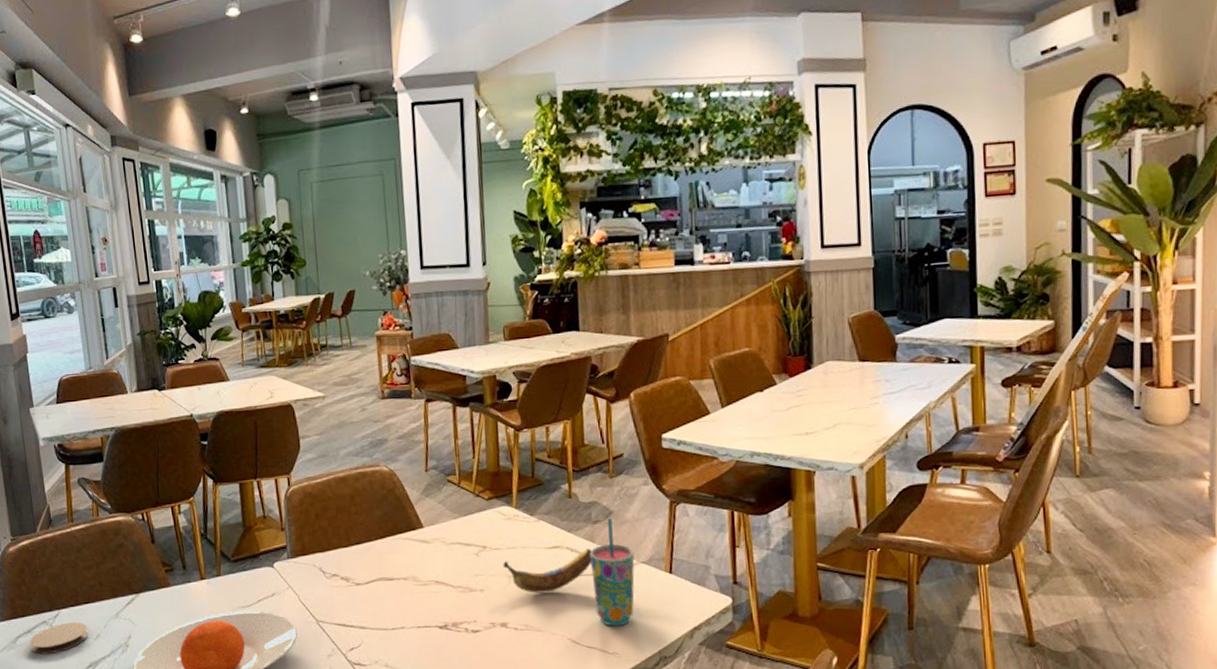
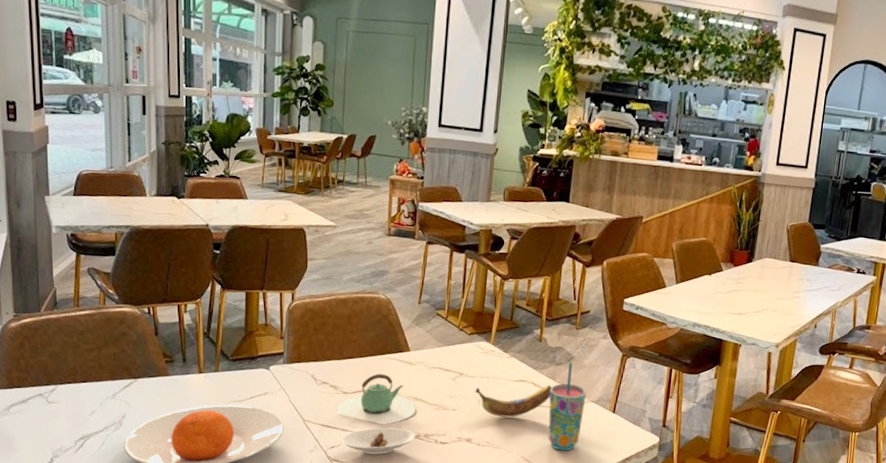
coaster: present [29,622,89,655] -> none [23,397,84,424]
teapot: none [351,558,439,617] -> present [336,374,416,425]
saucer: none [360,619,443,654] -> present [341,427,415,455]

